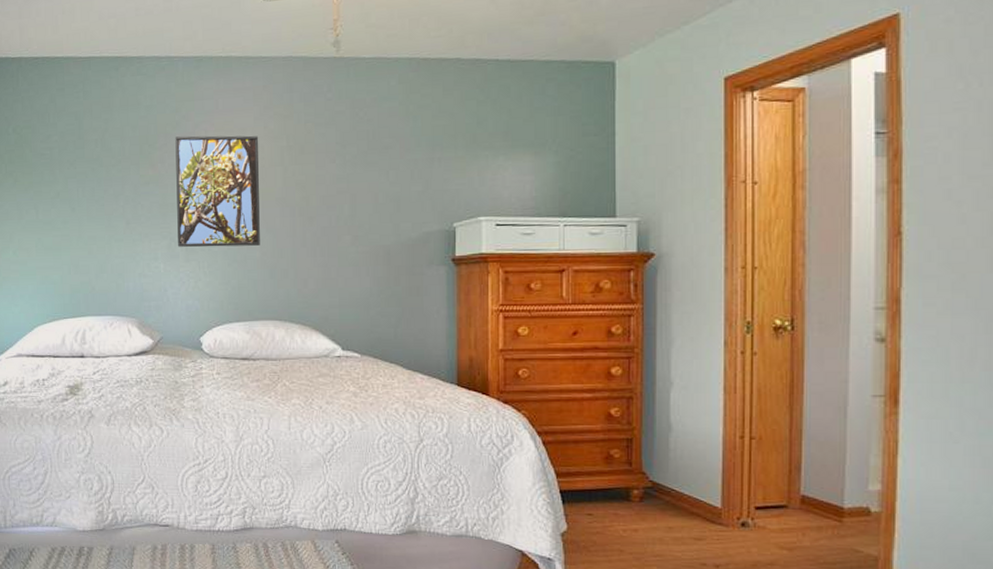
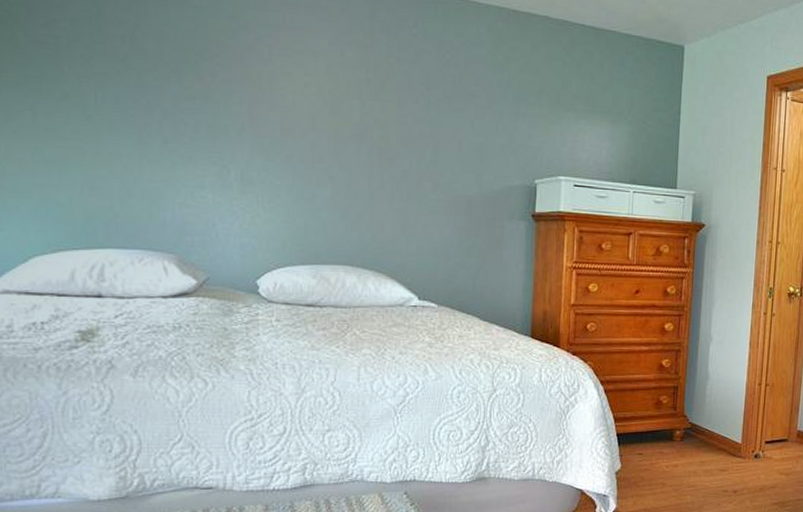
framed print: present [175,135,260,247] -> none [230,48,334,183]

